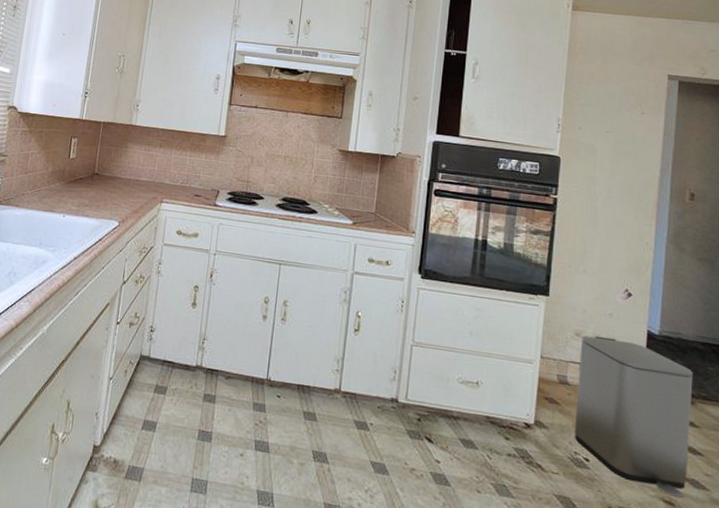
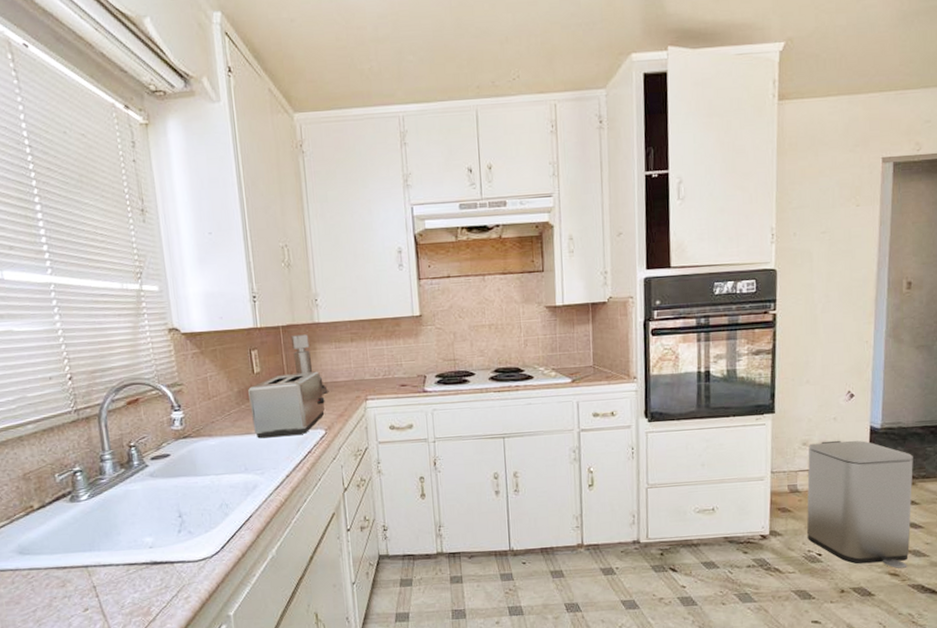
toaster: none [56,164,126,222] -> present [248,371,325,439]
paper towel holder: none [106,132,131,189] -> present [290,334,329,394]

